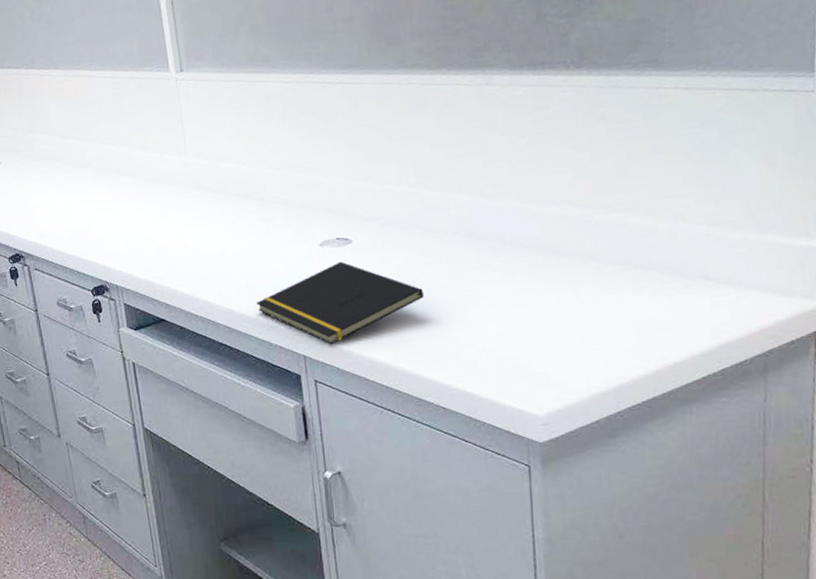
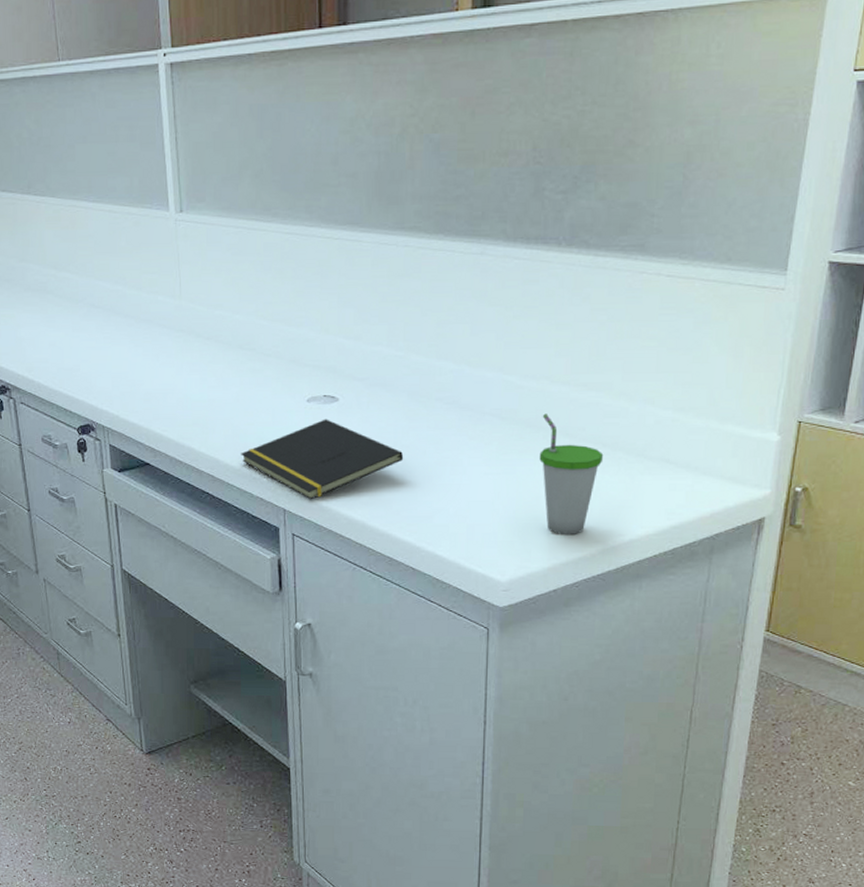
cup: none [566,238,637,362] -> present [539,413,604,534]

